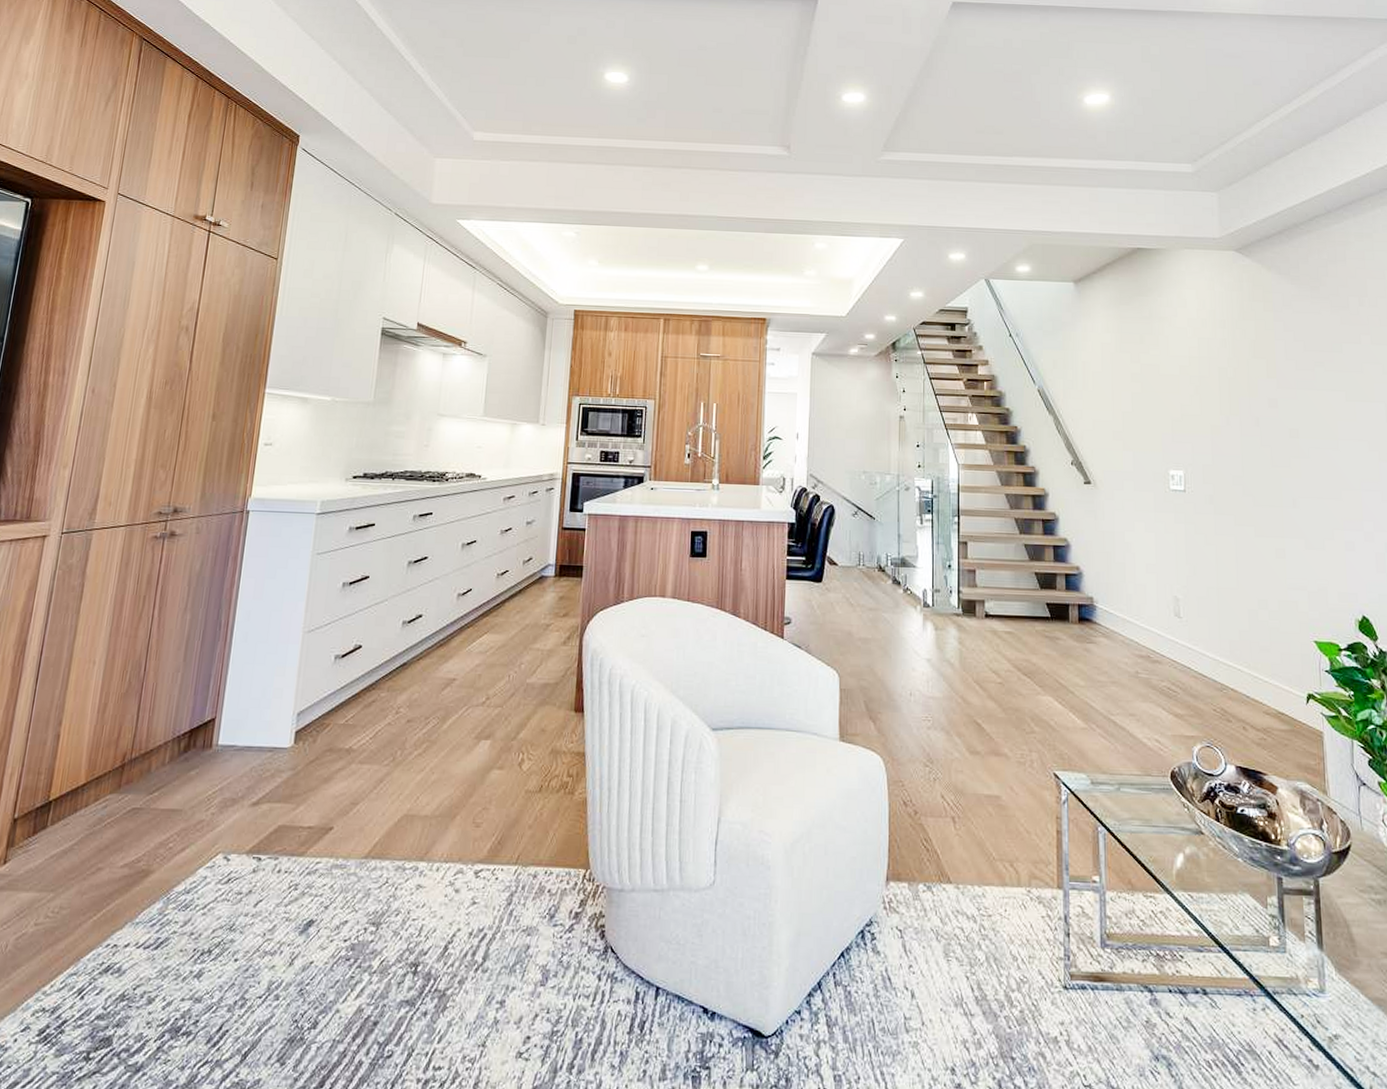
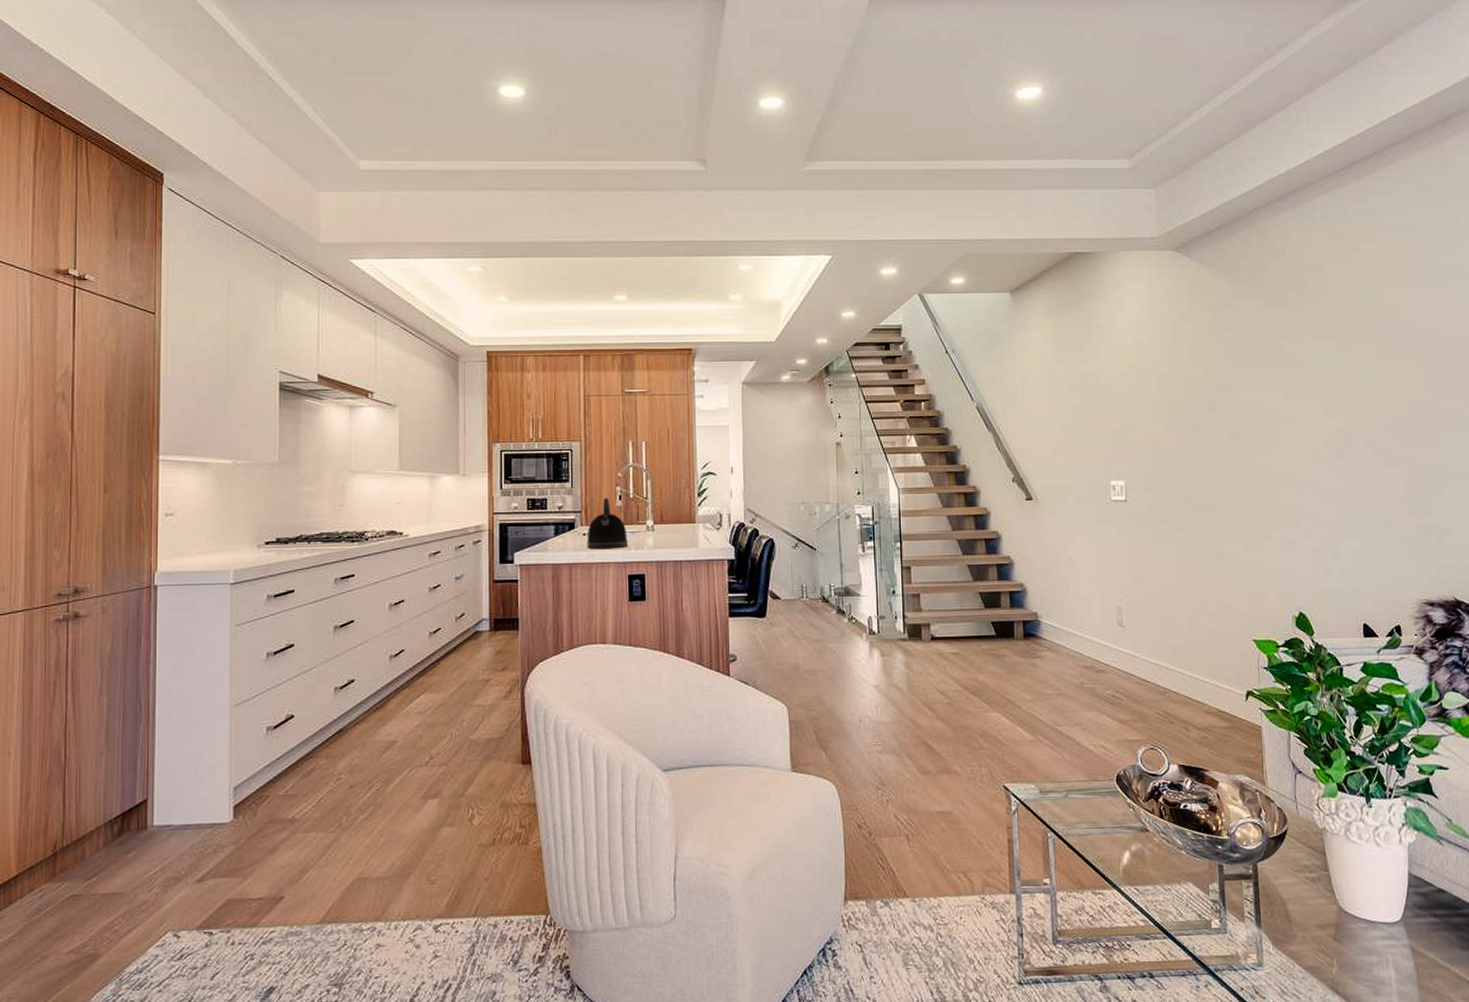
kettle: none [653,454,694,505] -> present [587,497,629,550]

